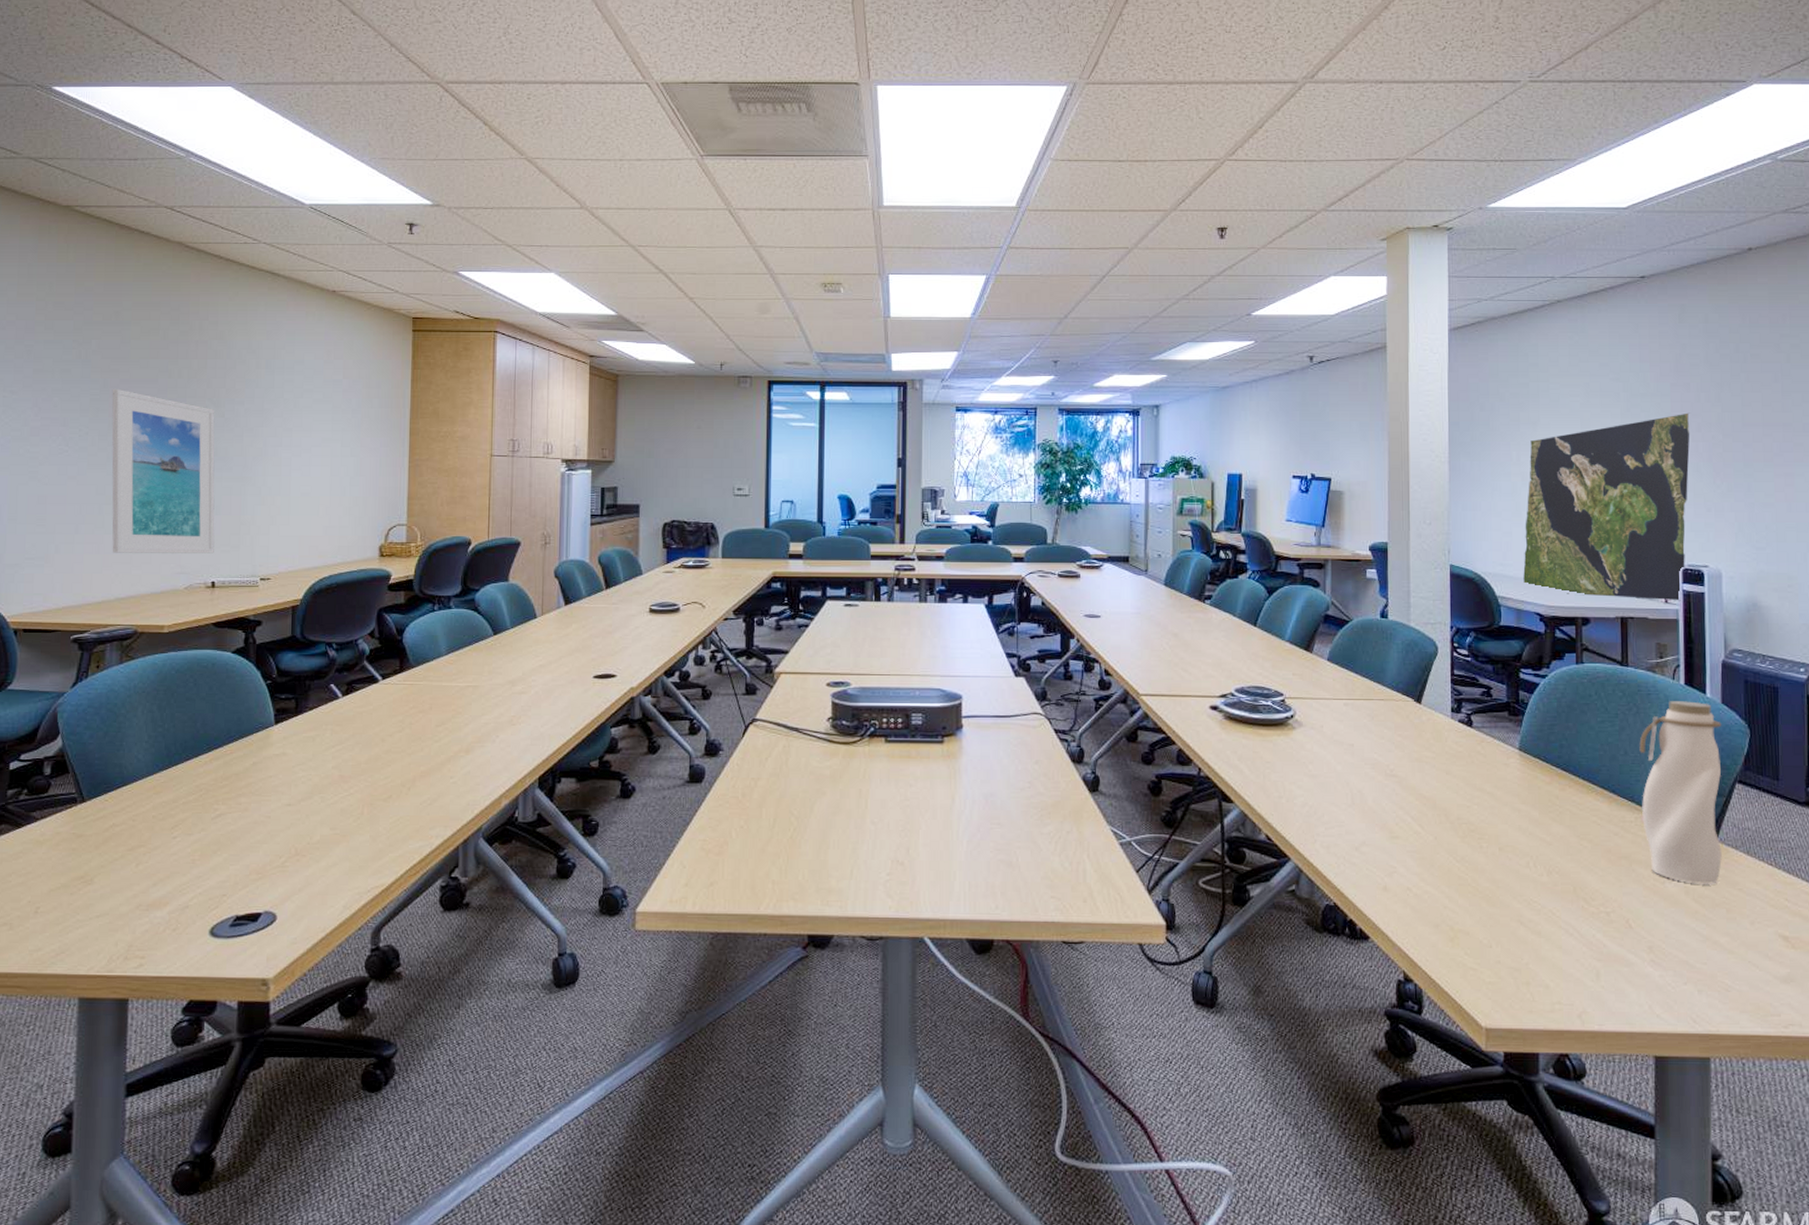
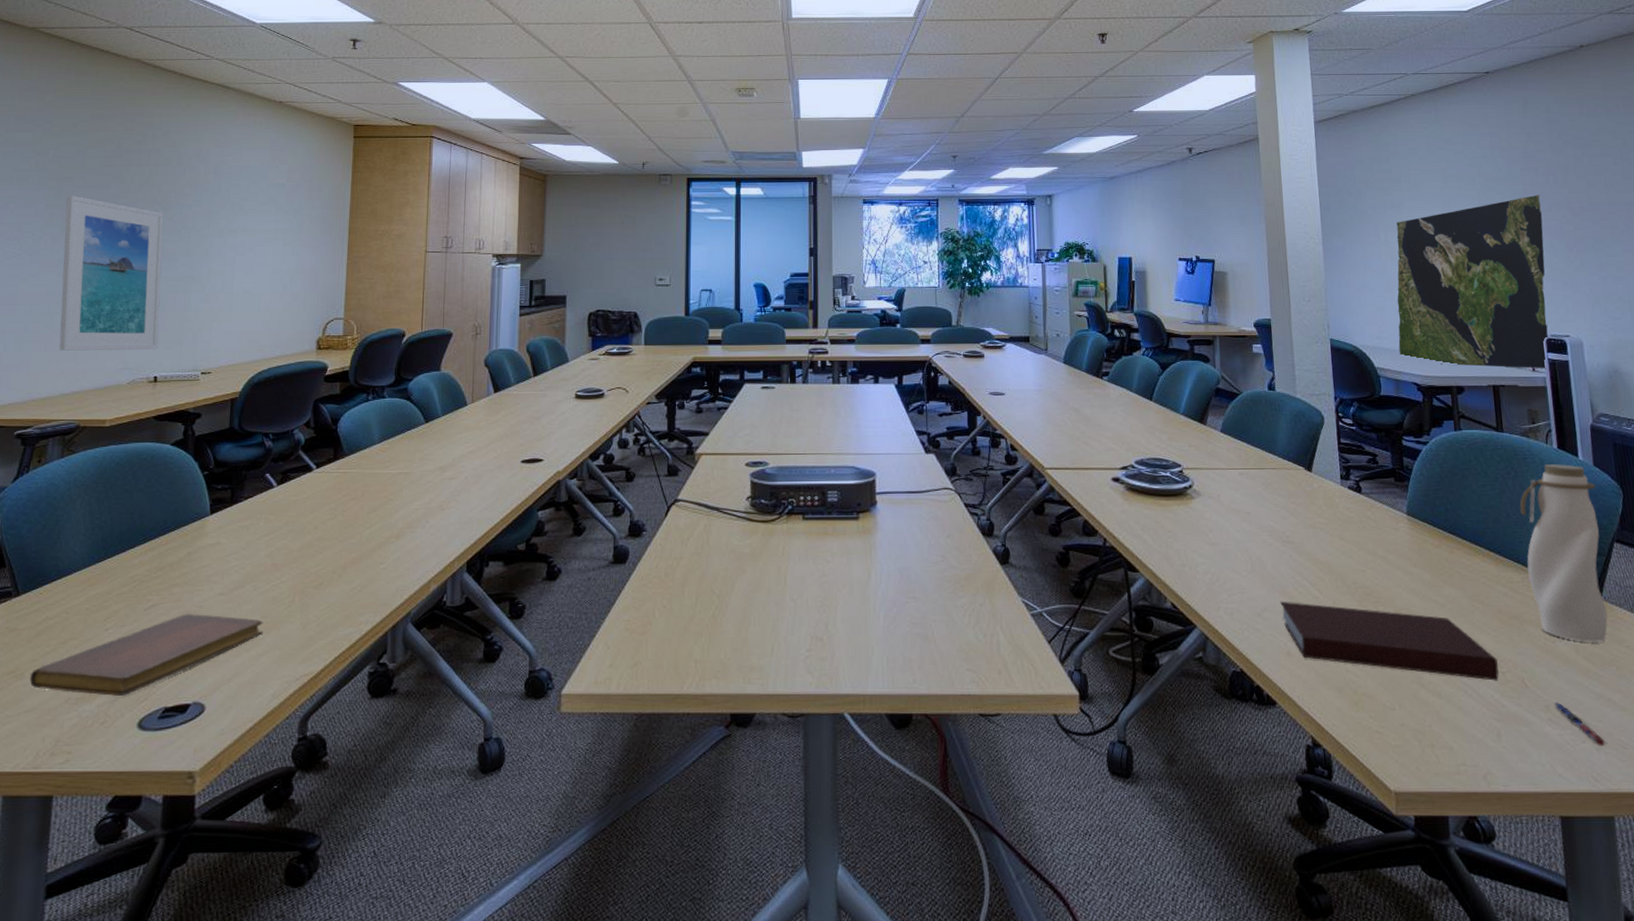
notebook: none [99,824,333,903] -> present [29,614,264,696]
notebook: none [1379,835,1603,921] -> present [1280,601,1499,681]
pen: none [1657,942,1710,988] -> present [1553,701,1608,746]

